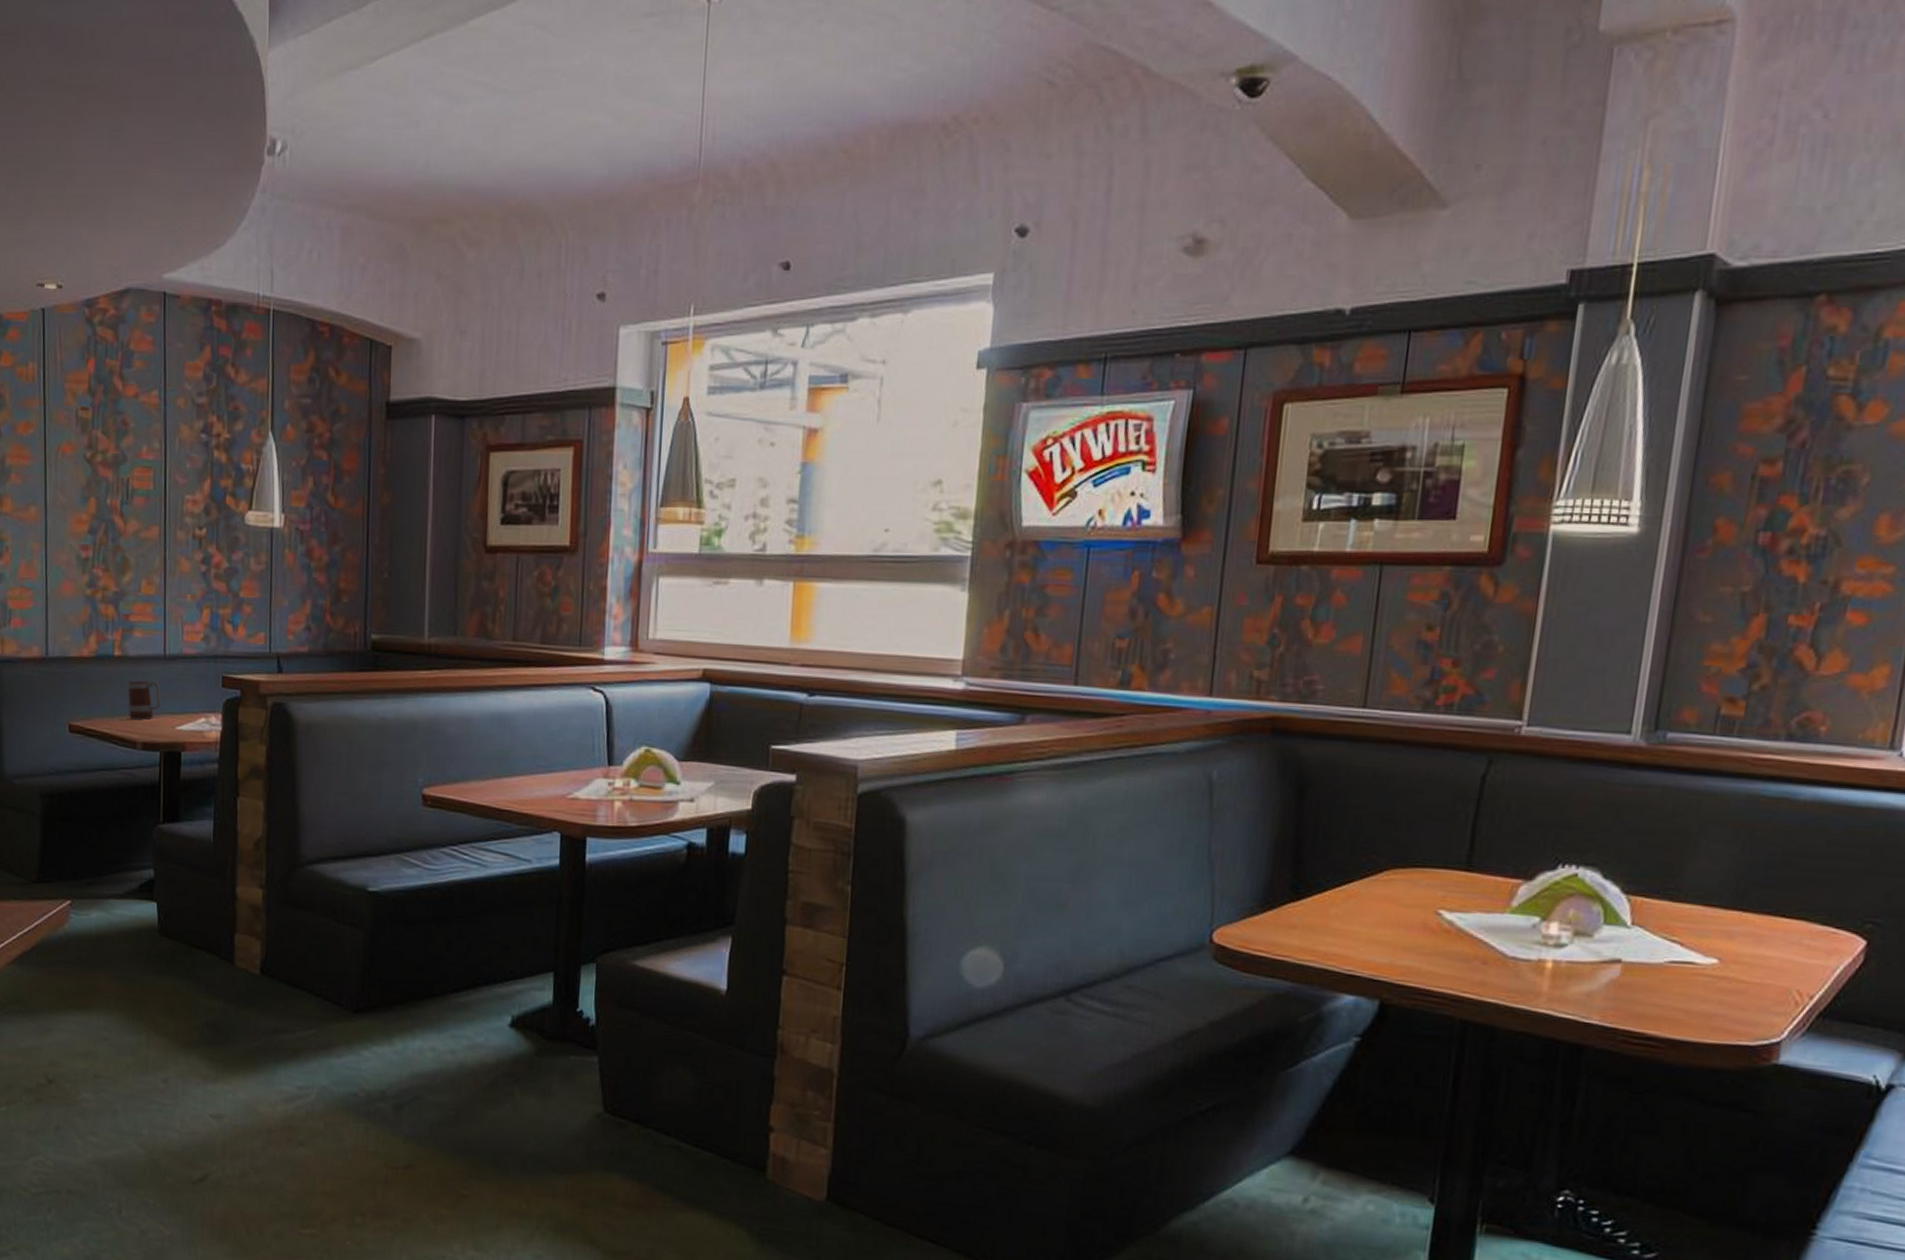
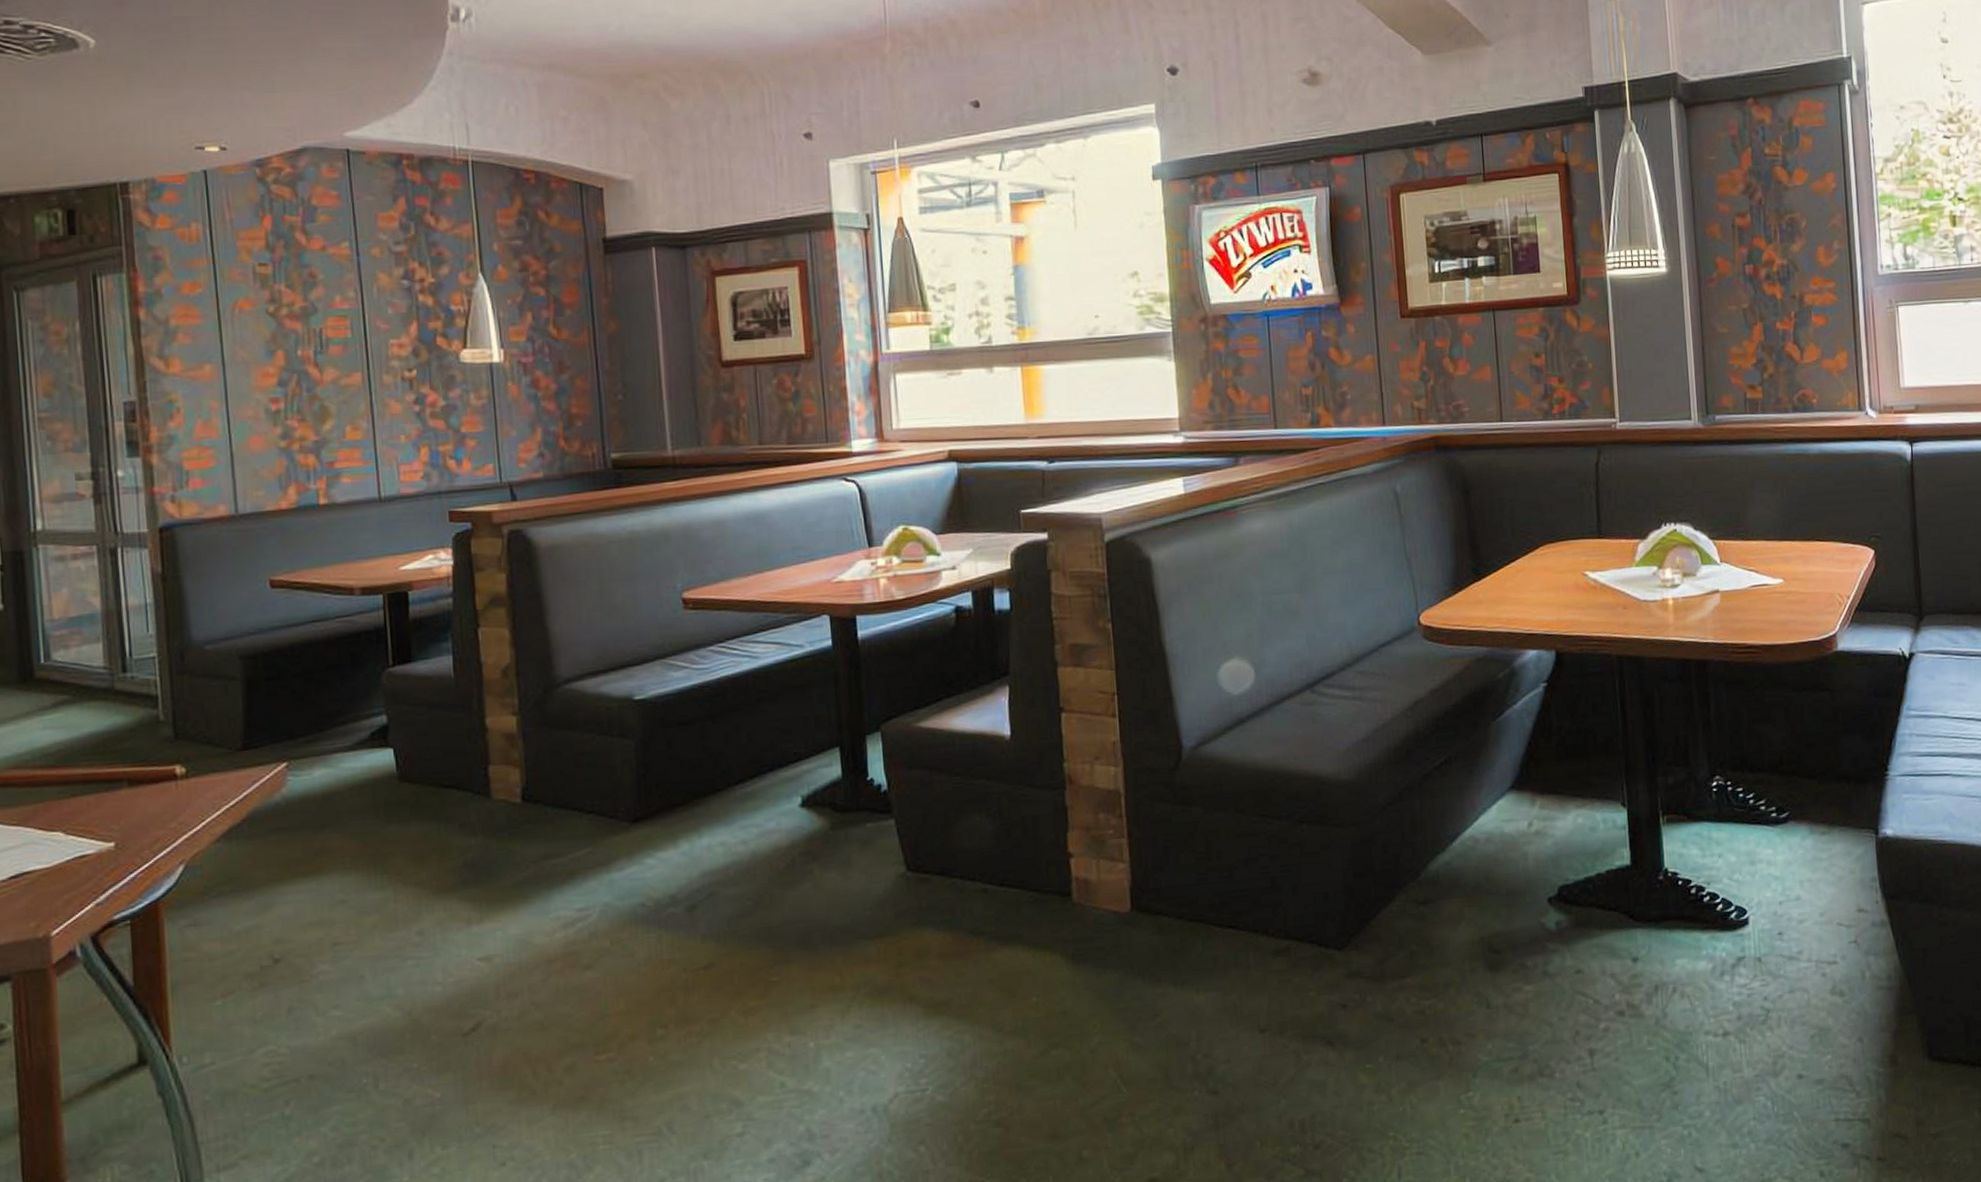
beer mug: present [127,679,161,720] -> none [337,523,380,567]

